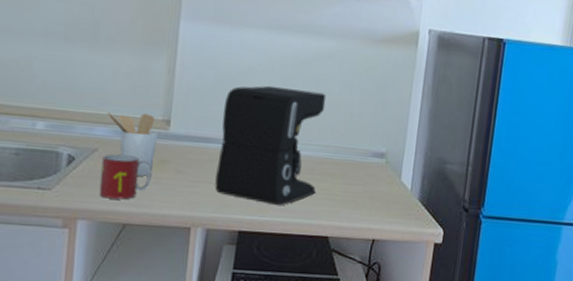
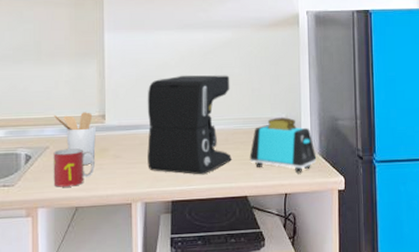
toaster: none [337,151,415,219] -> present [249,117,317,174]

